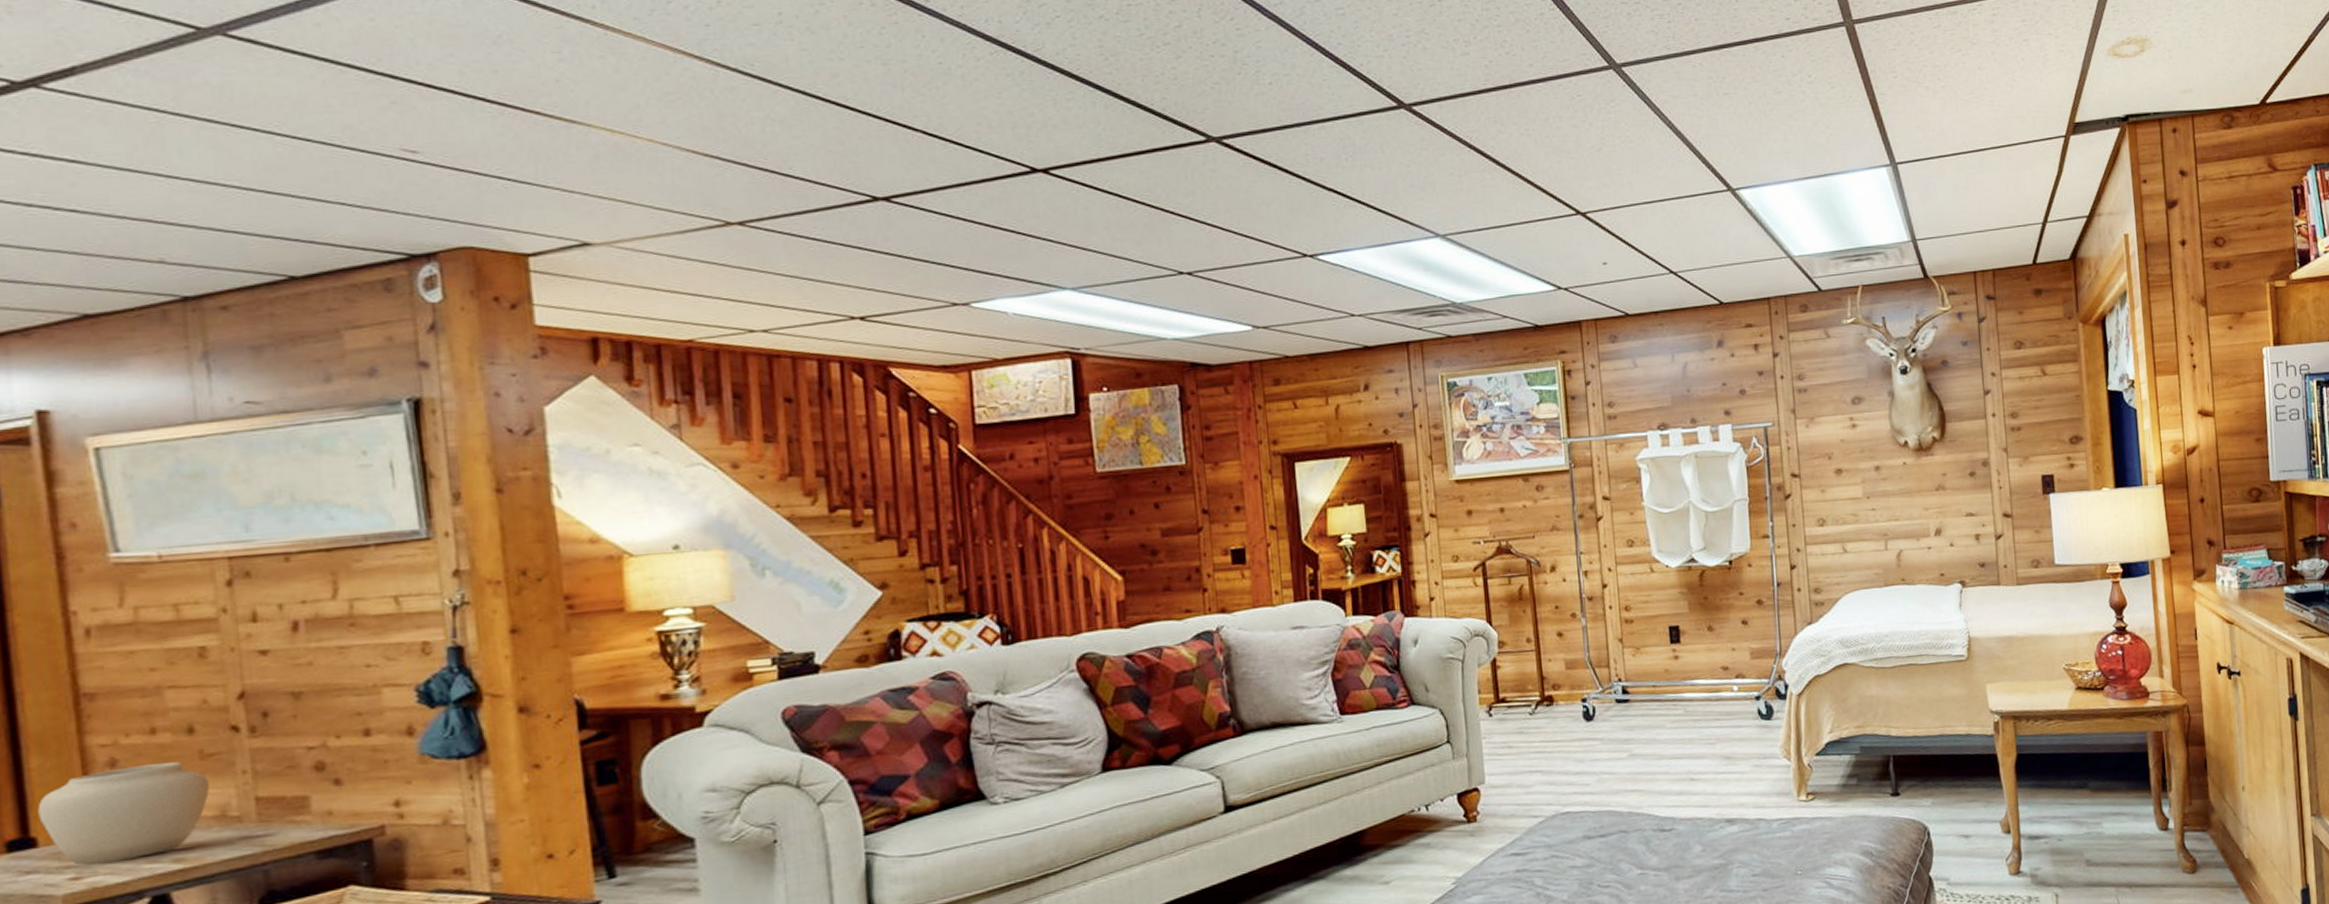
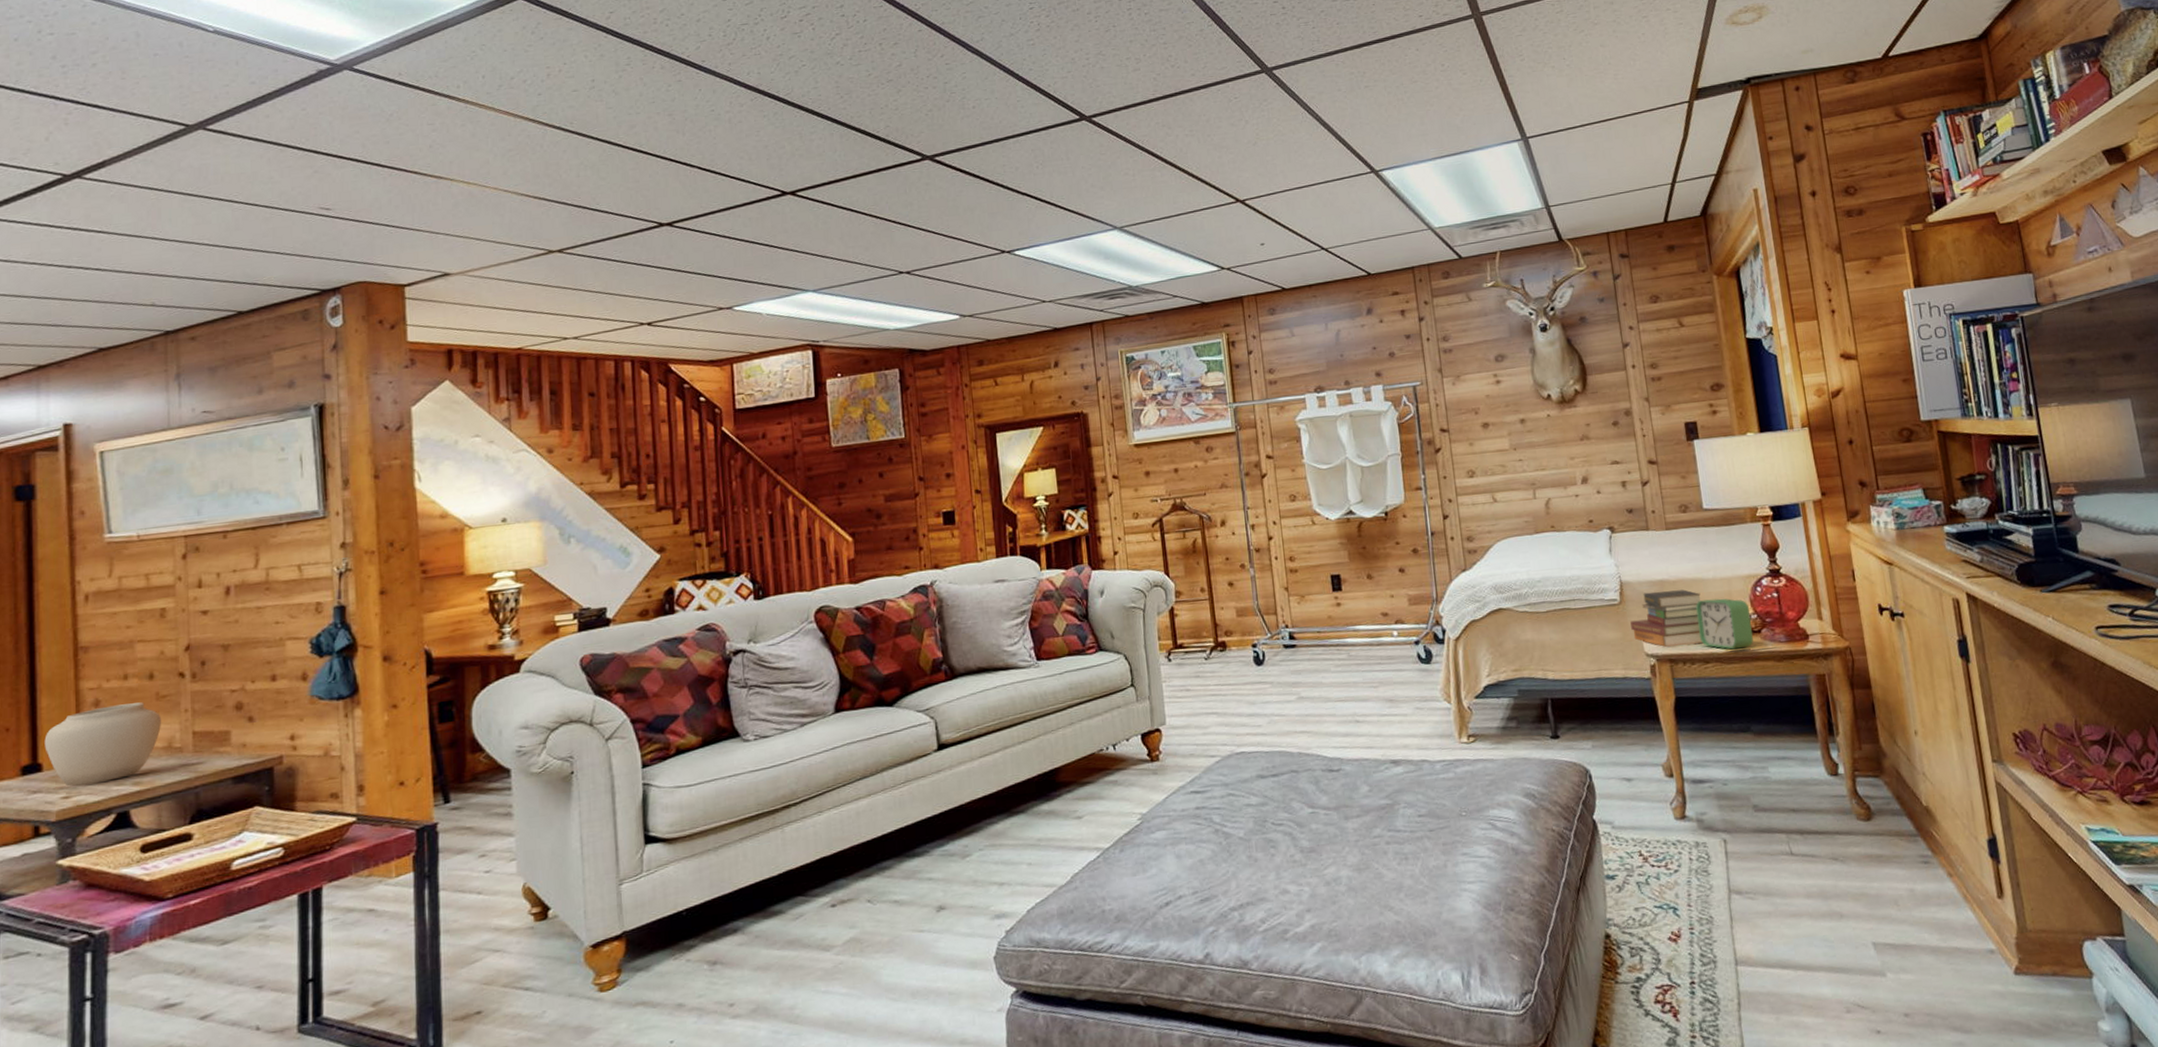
books: none [1976,646,2048,704] -> present [1630,589,1702,647]
alarm clock: none [2042,655,2096,707] -> present [1696,598,1754,650]

